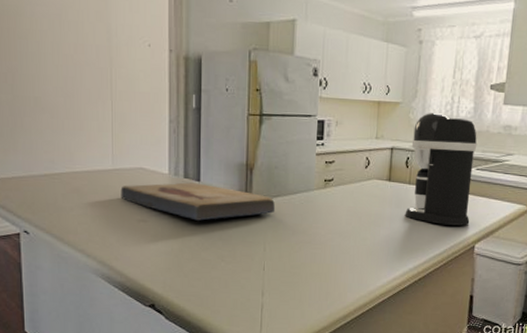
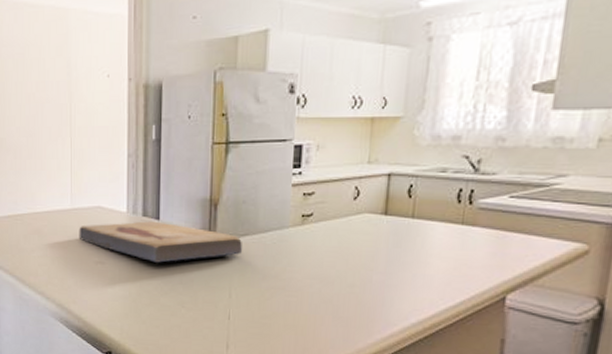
coffee maker: present [405,112,478,226] -> none [406,126,512,271]

